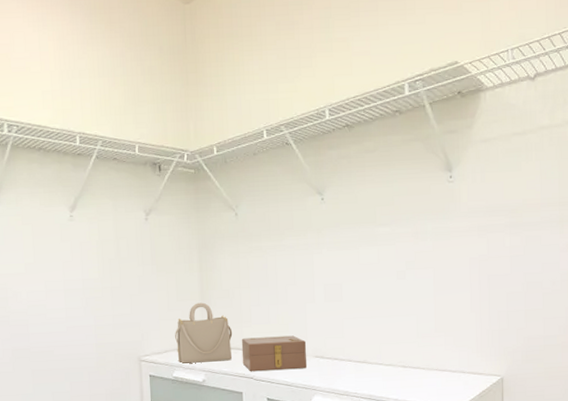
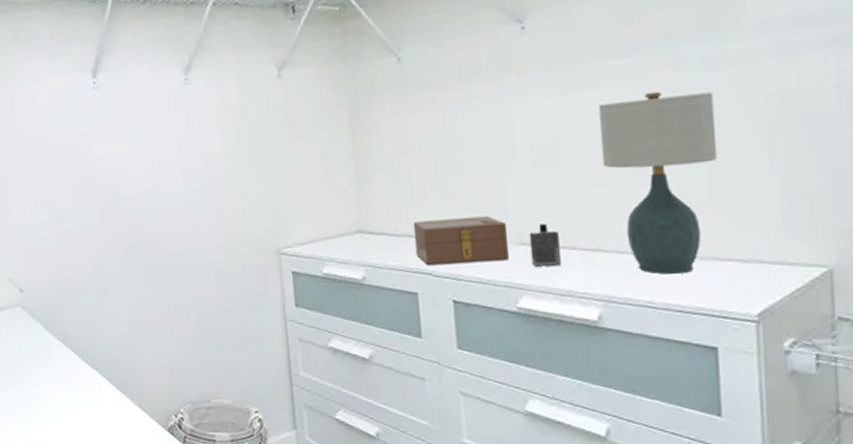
handbag: present [175,302,233,364] -> none [322,177,401,257]
perfume bottle: none [321,342,341,374] -> present [529,223,561,267]
table lamp: none [369,252,441,380] -> present [598,91,718,274]

